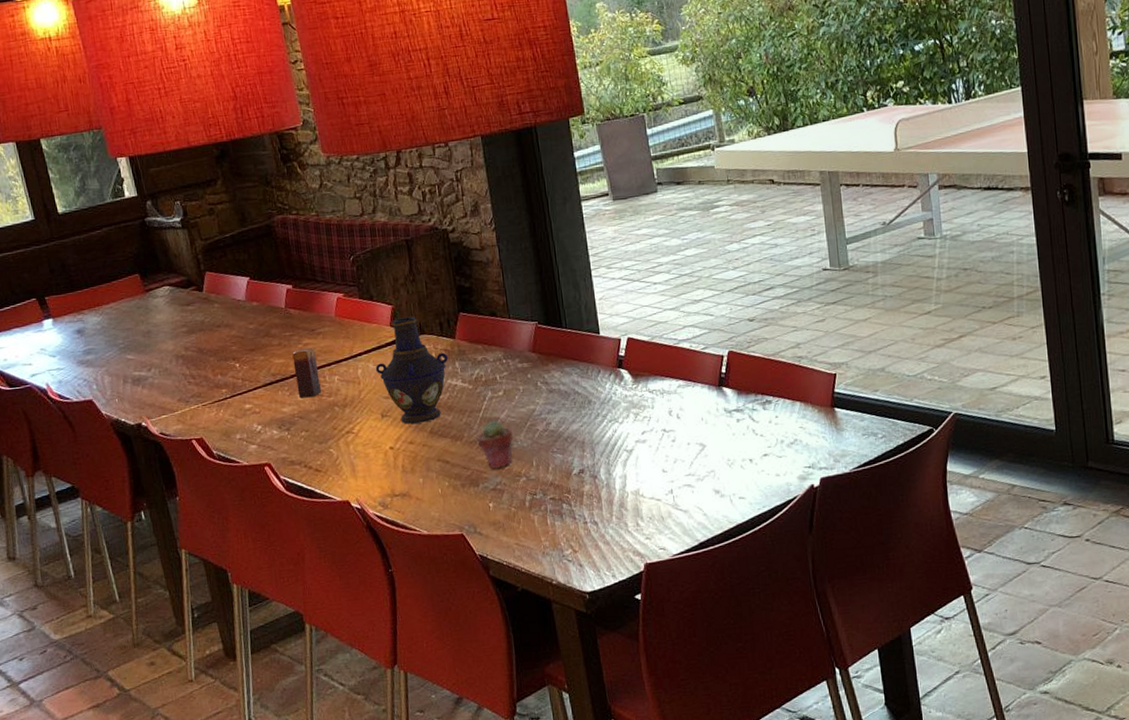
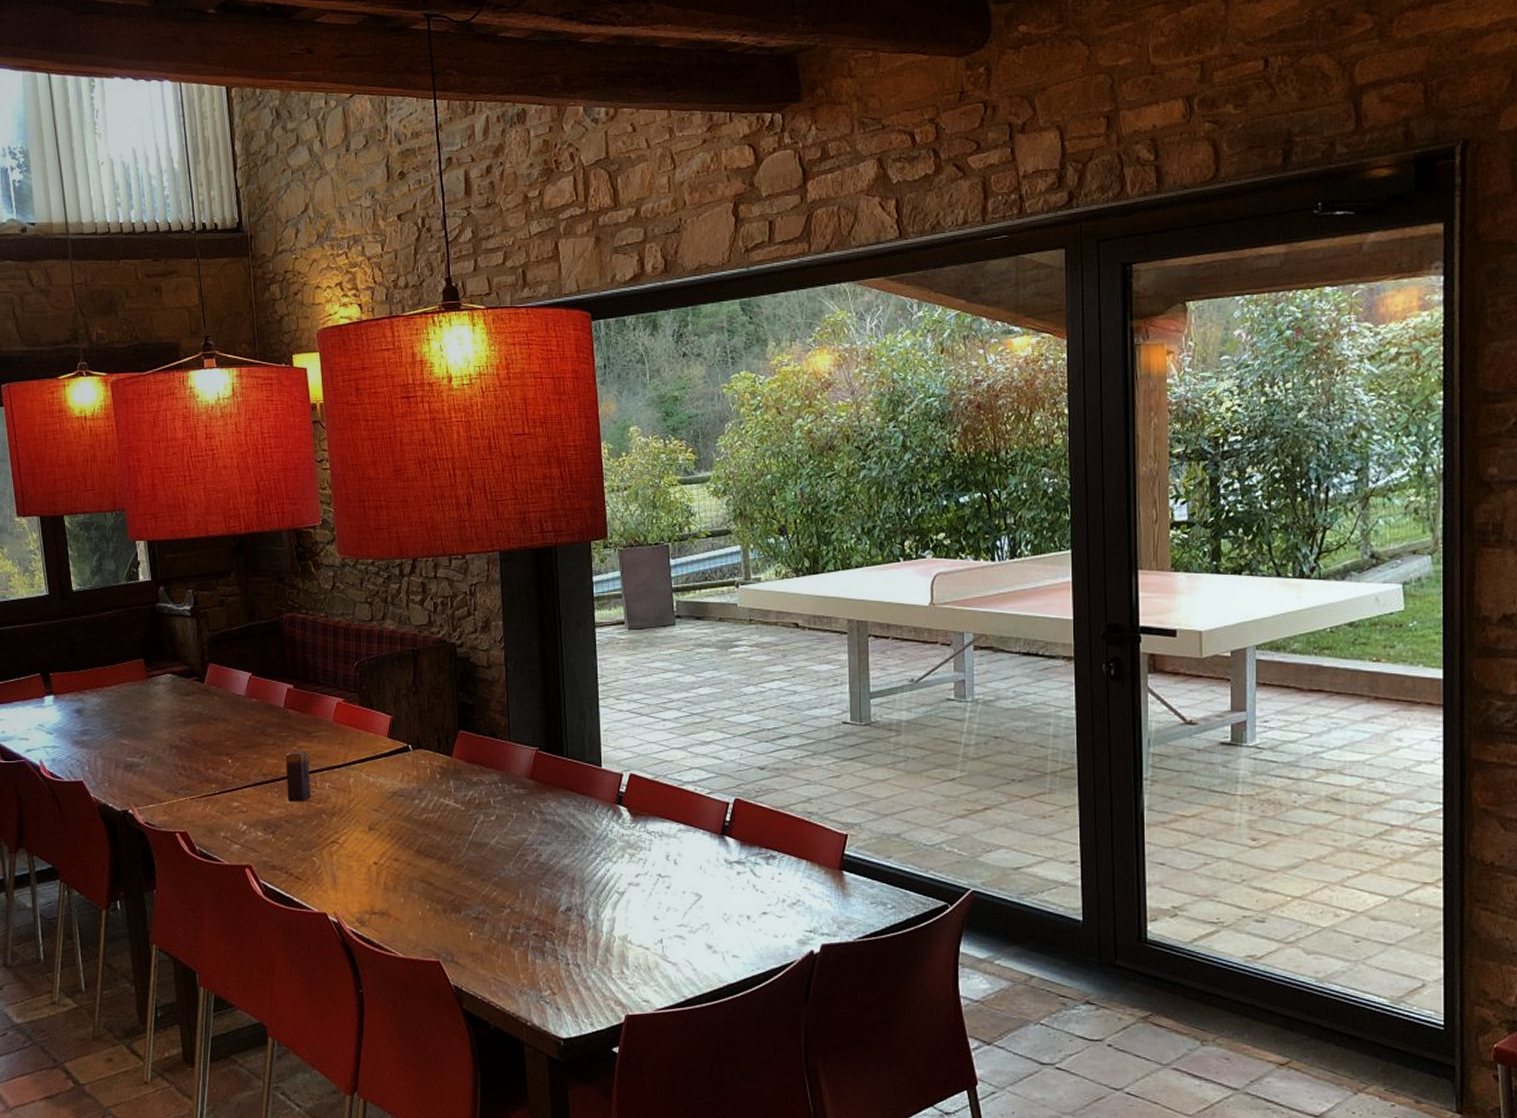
vase: present [375,317,448,424] -> none [367,730,442,840]
potted succulent: present [477,420,514,470] -> none [464,845,502,898]

